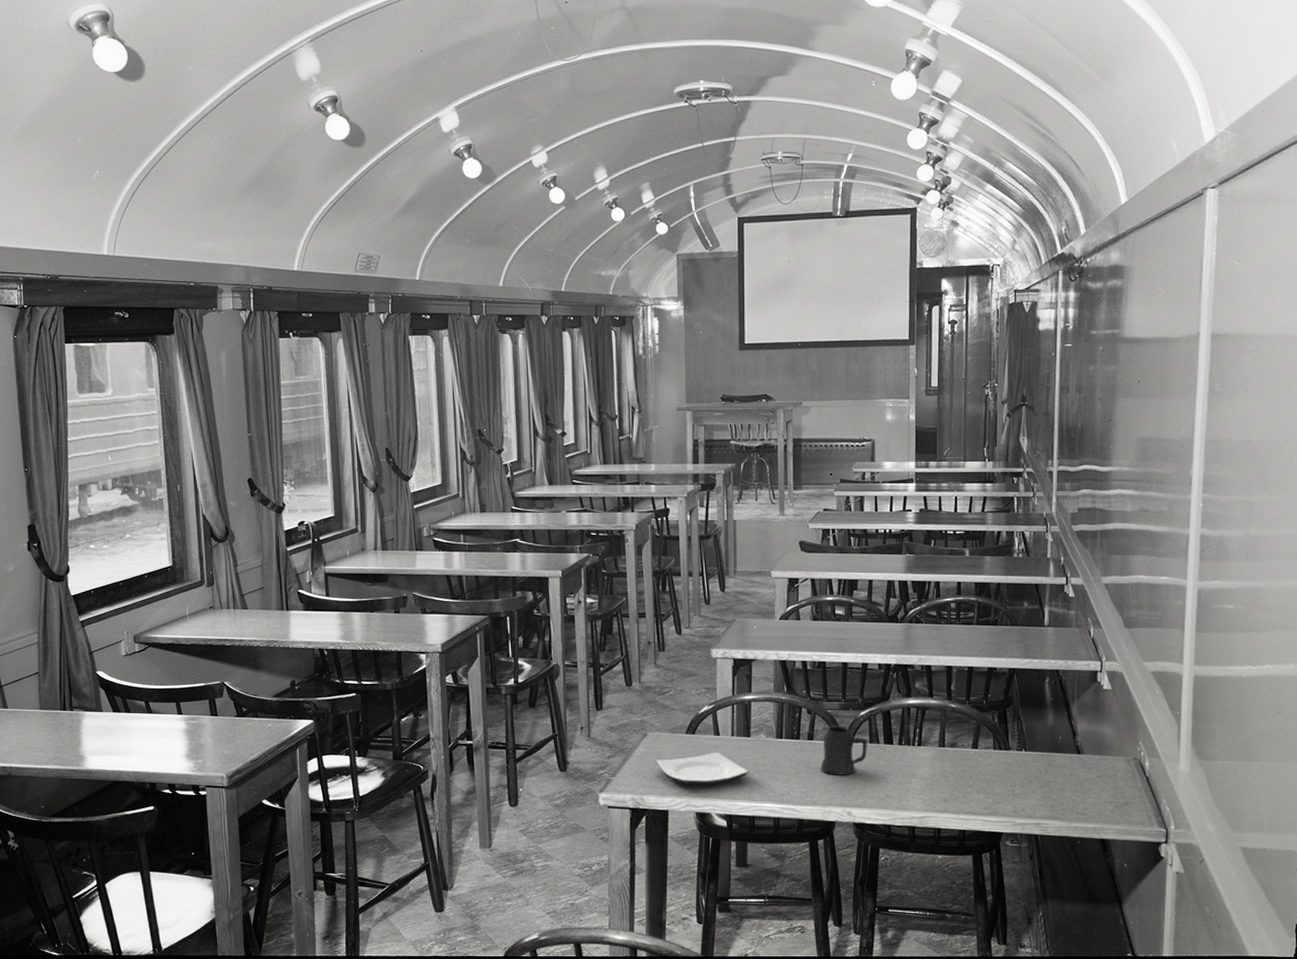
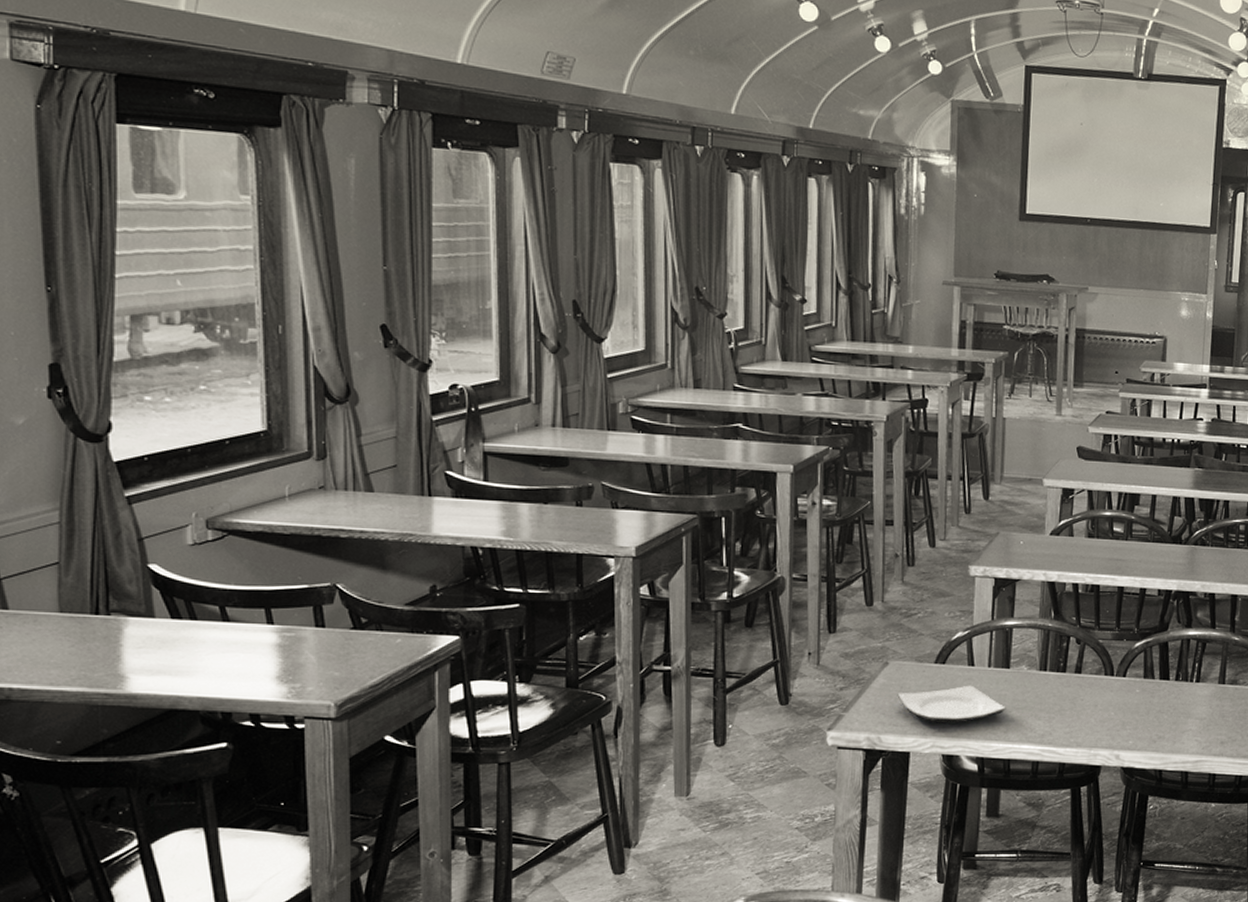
mug: present [820,726,867,775] -> none [1087,658,1141,714]

